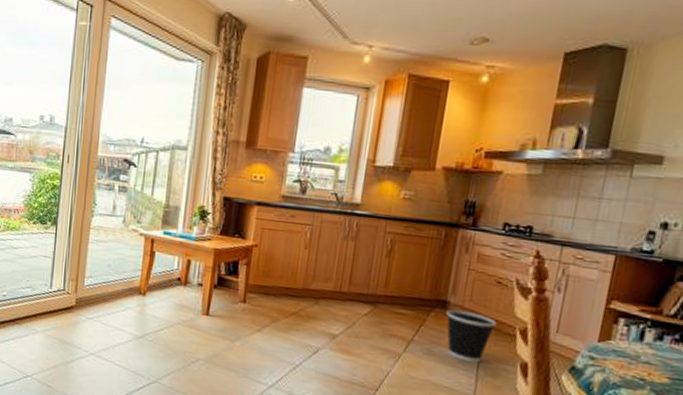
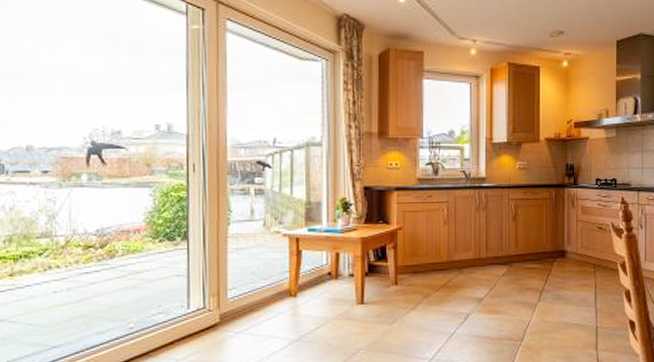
wastebasket: present [446,309,497,363] -> none [566,256,604,298]

